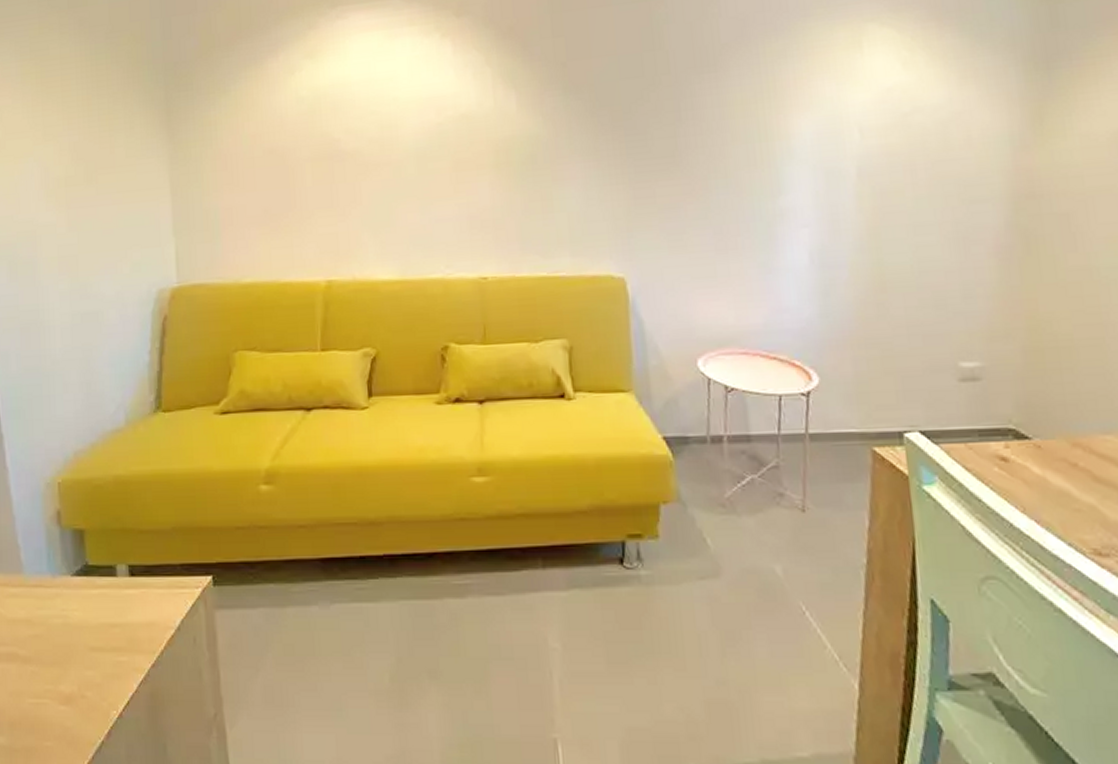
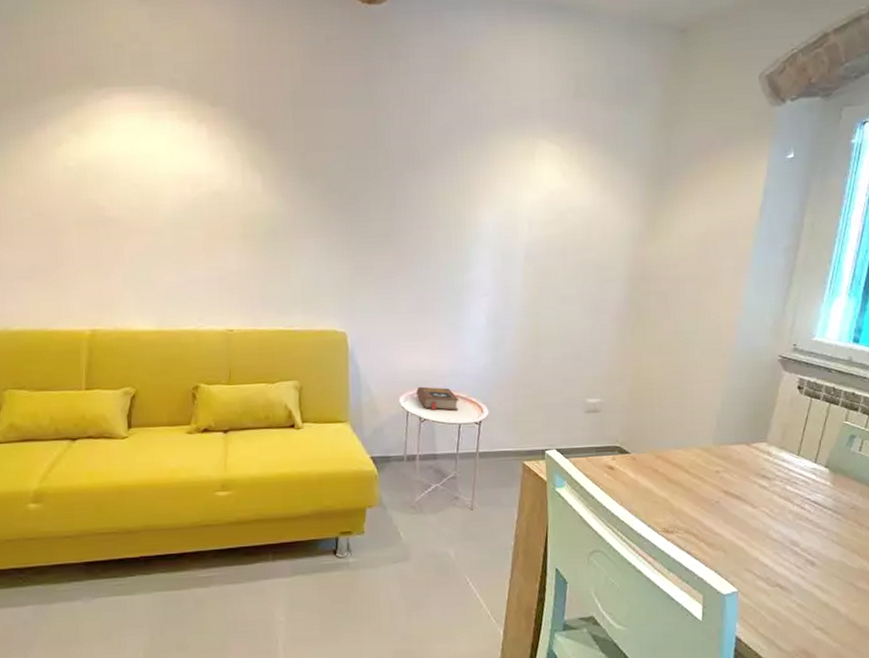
book: none [719,346,778,377] -> present [417,386,459,411]

